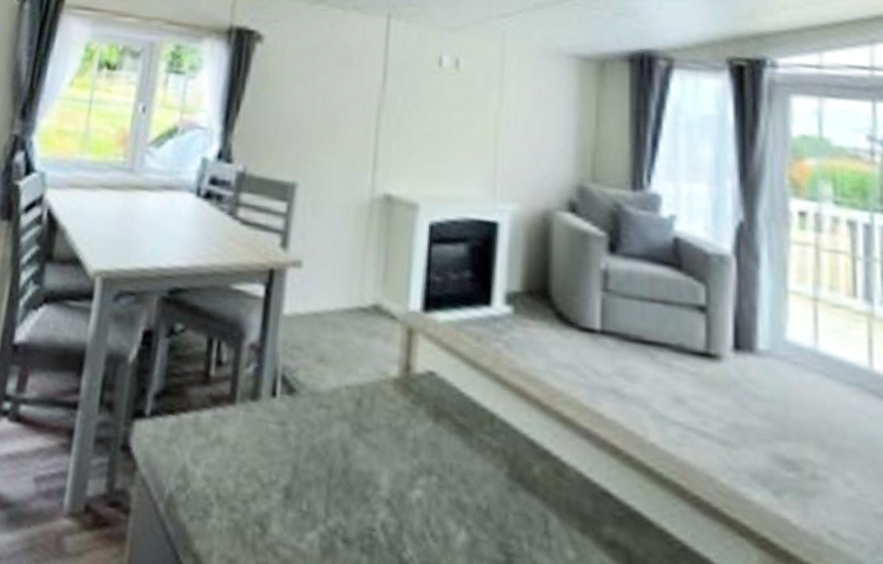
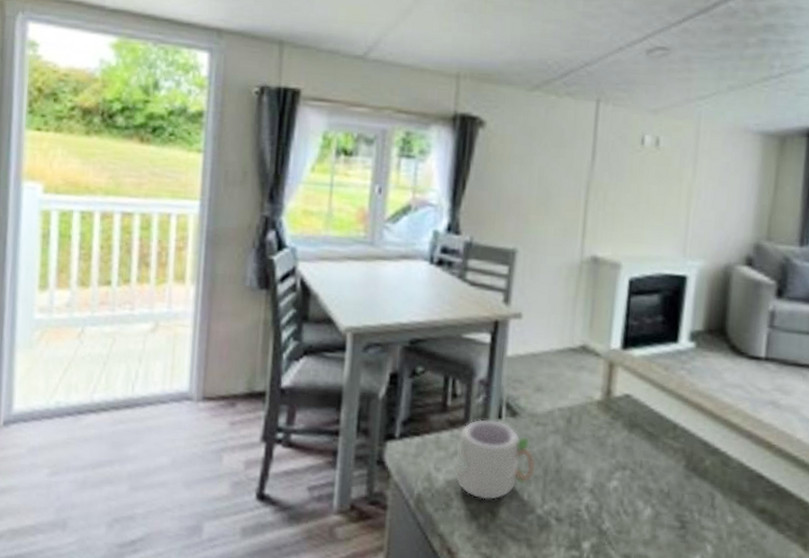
mug: none [216,395,318,509] -> present [455,418,536,501]

